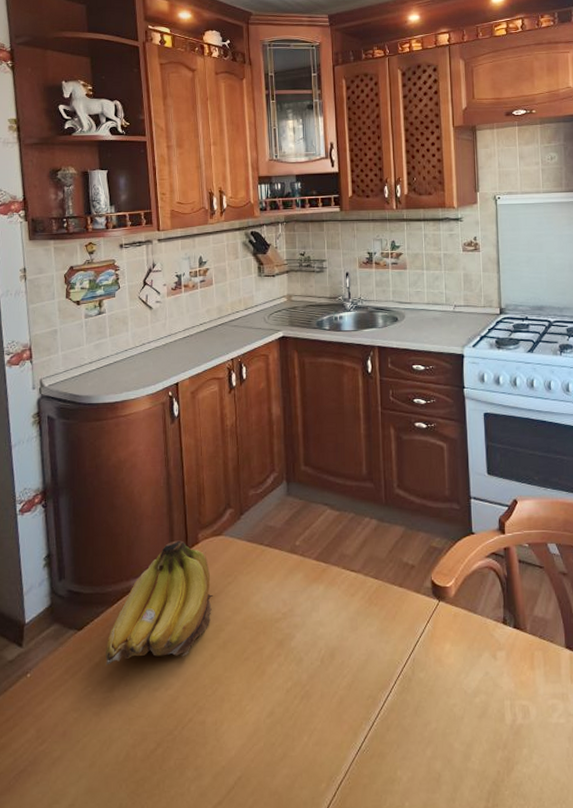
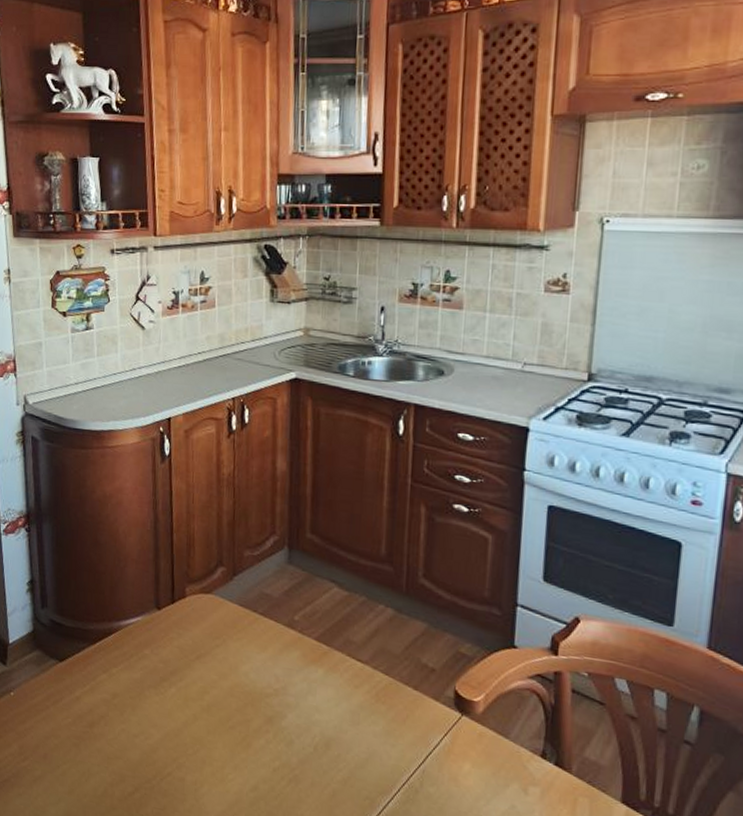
fruit: present [105,540,213,666] -> none [86,590,199,710]

